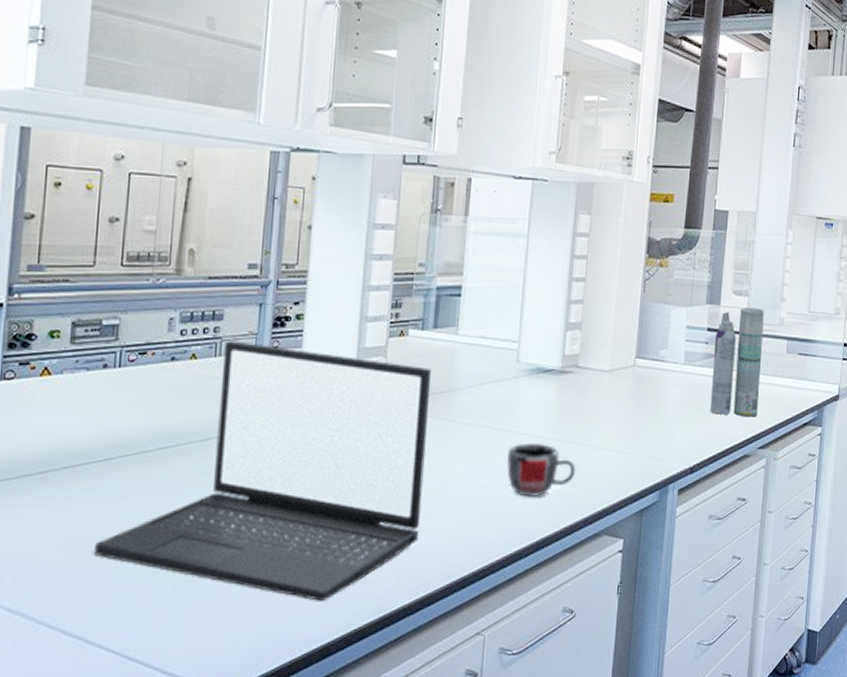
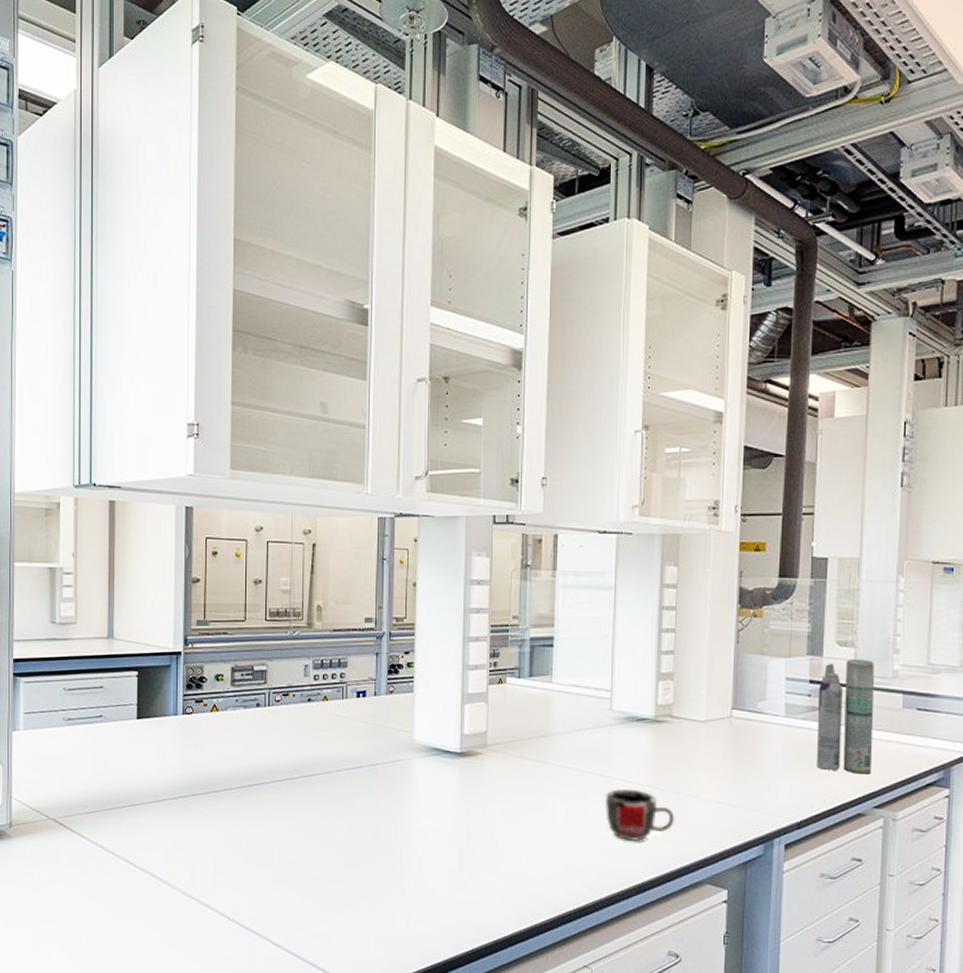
laptop: present [94,341,432,601] -> none [258,685,530,920]

